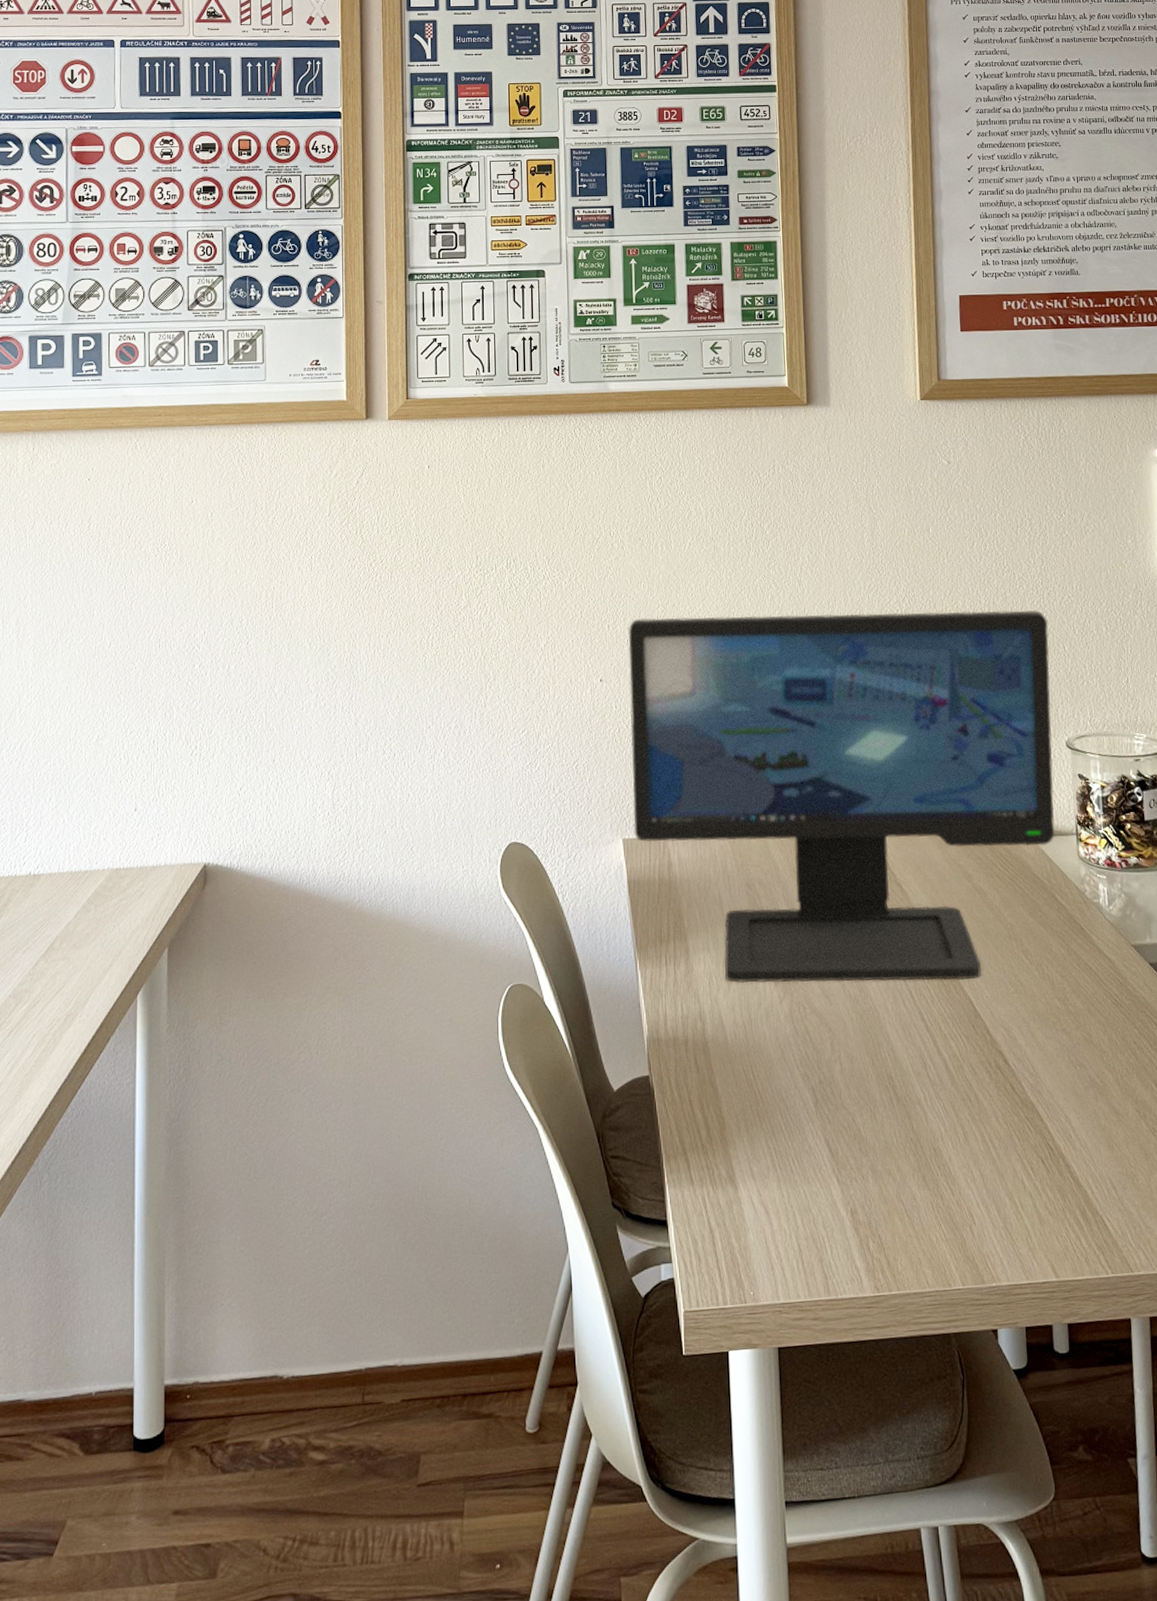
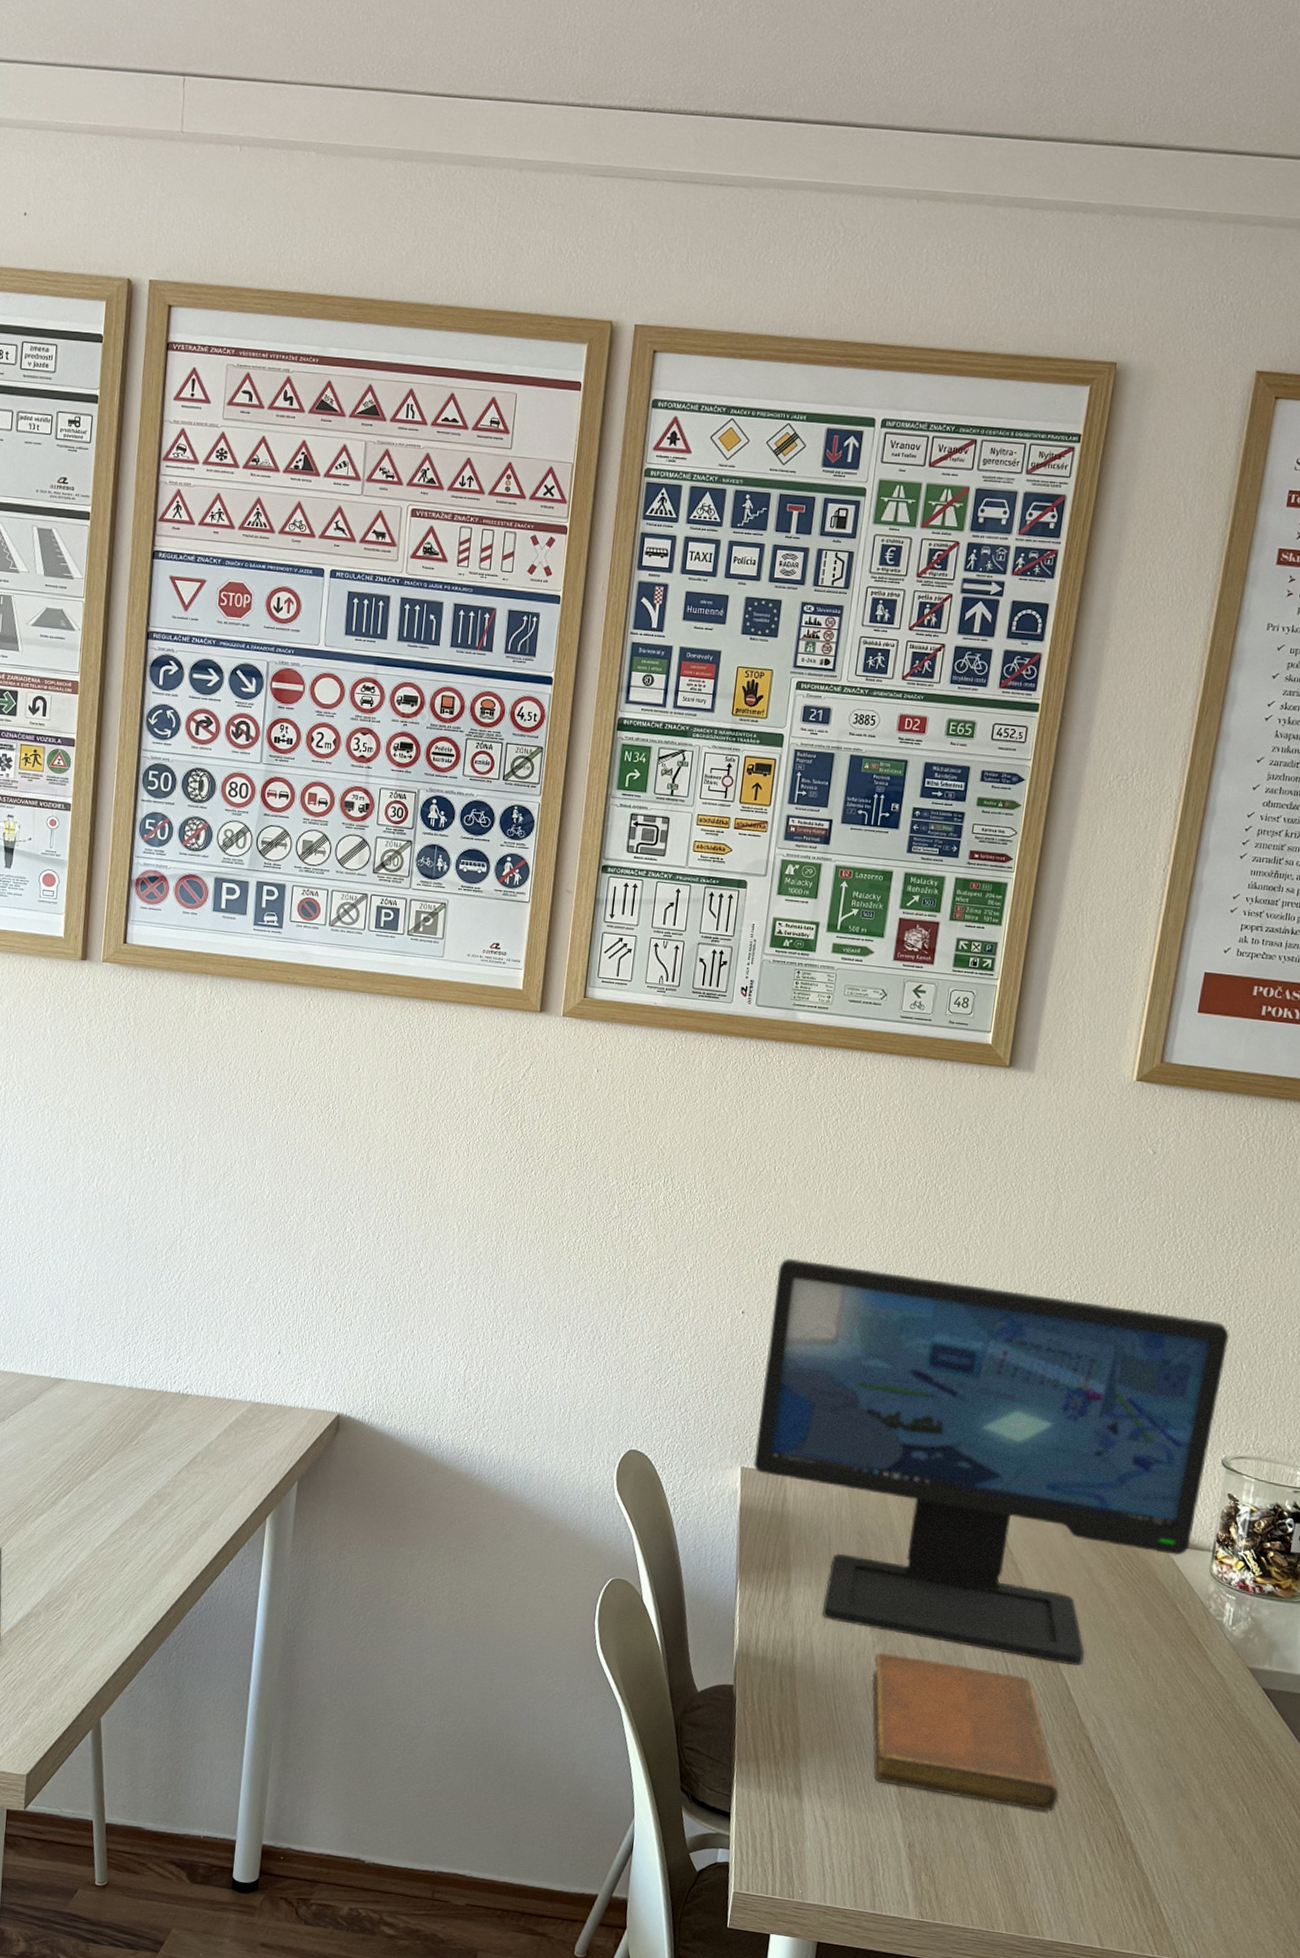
notebook: none [783,1001,987,1150] -> present [871,1652,1060,1812]

